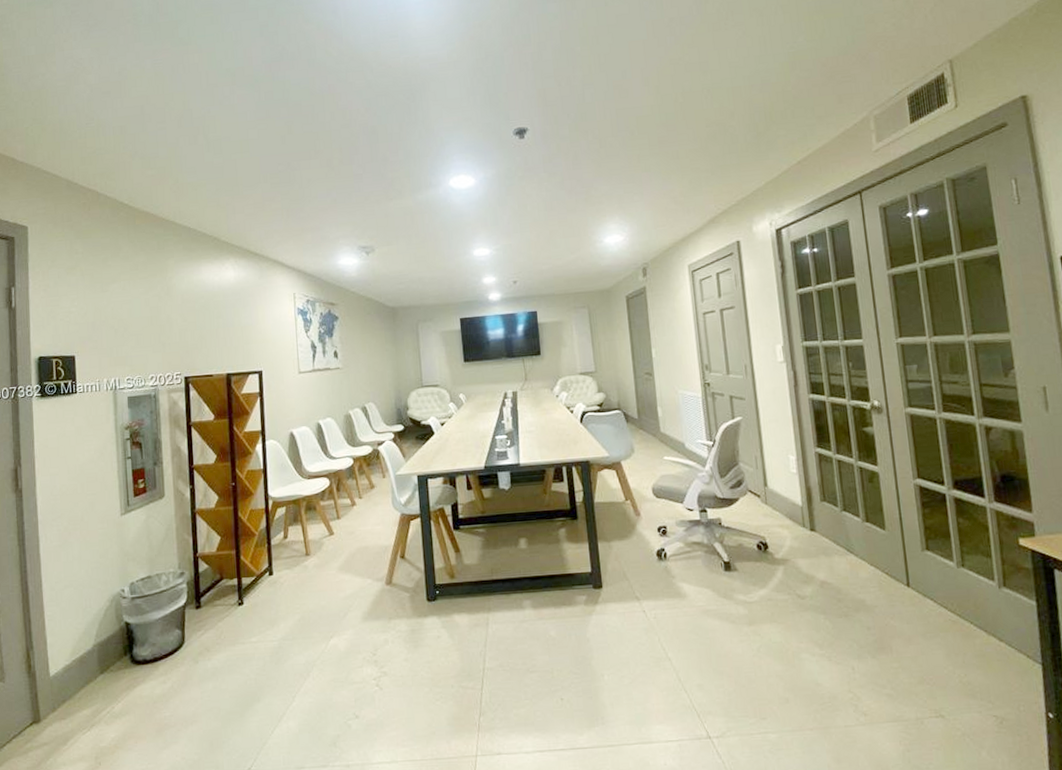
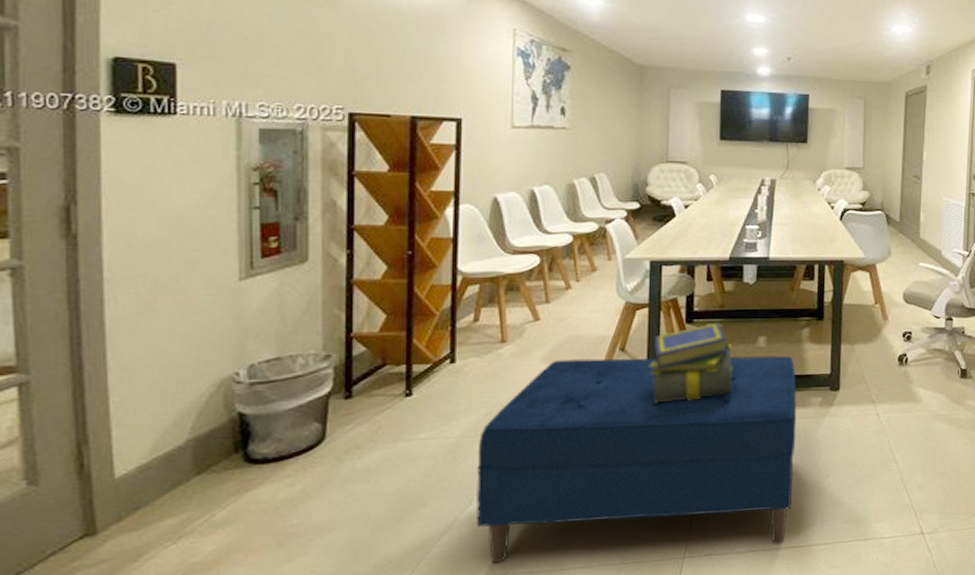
bench: none [295,556,571,756] -> present [477,356,797,564]
stack of books: none [426,528,501,605] -> present [649,323,733,403]

